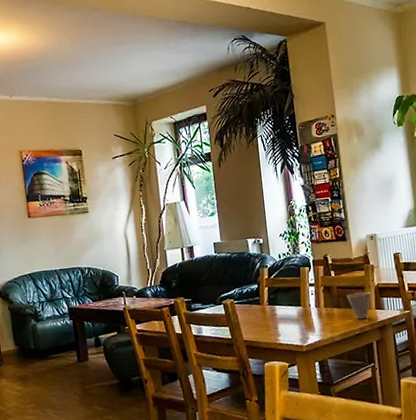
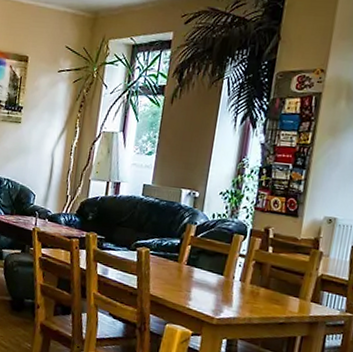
cup: present [347,291,371,319] -> none [280,276,310,308]

